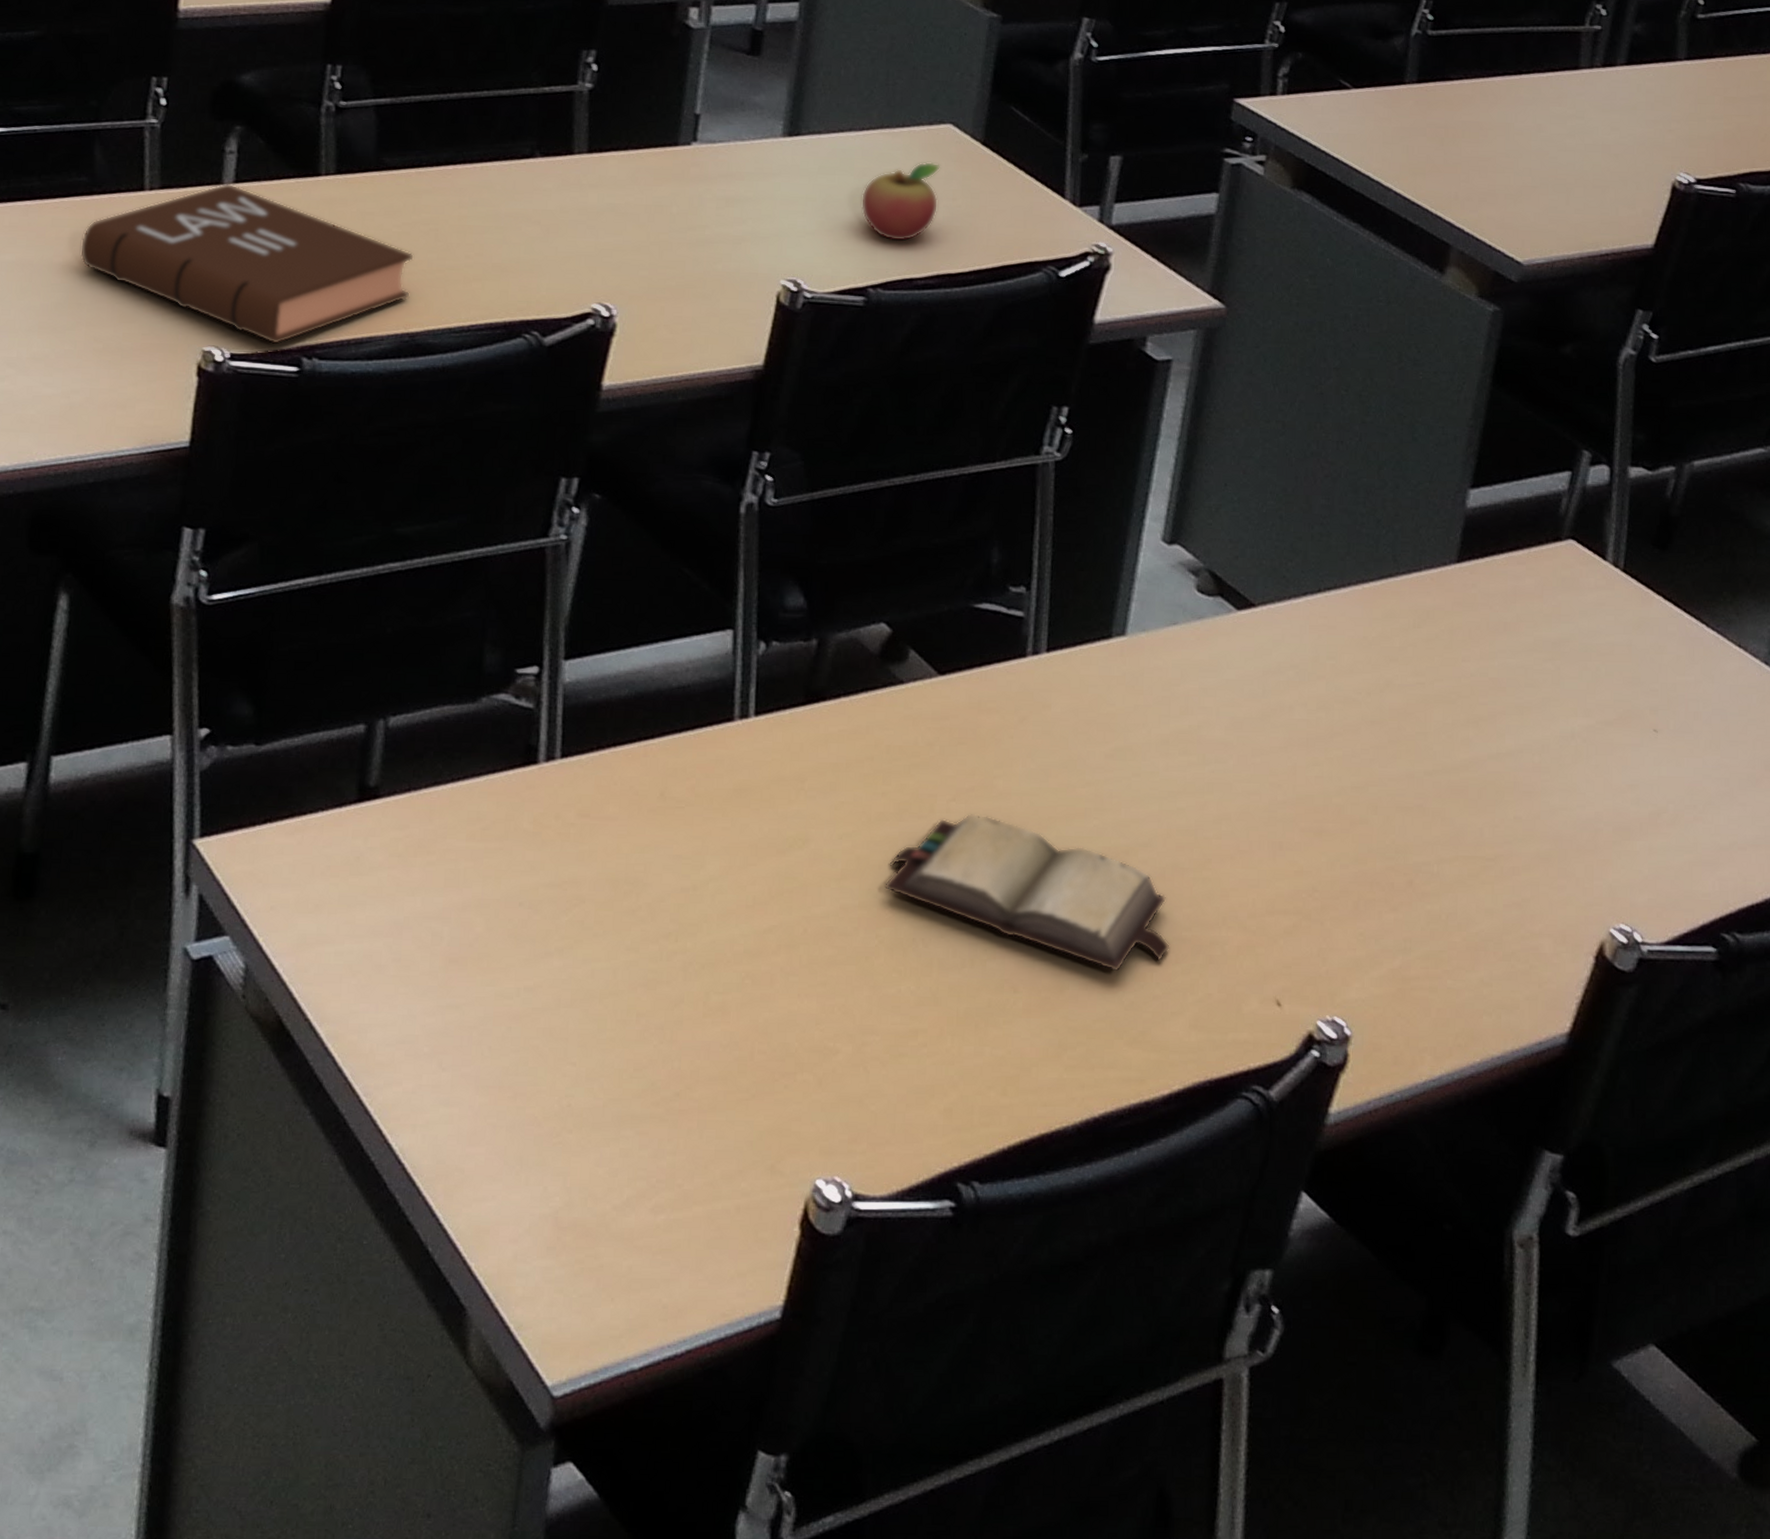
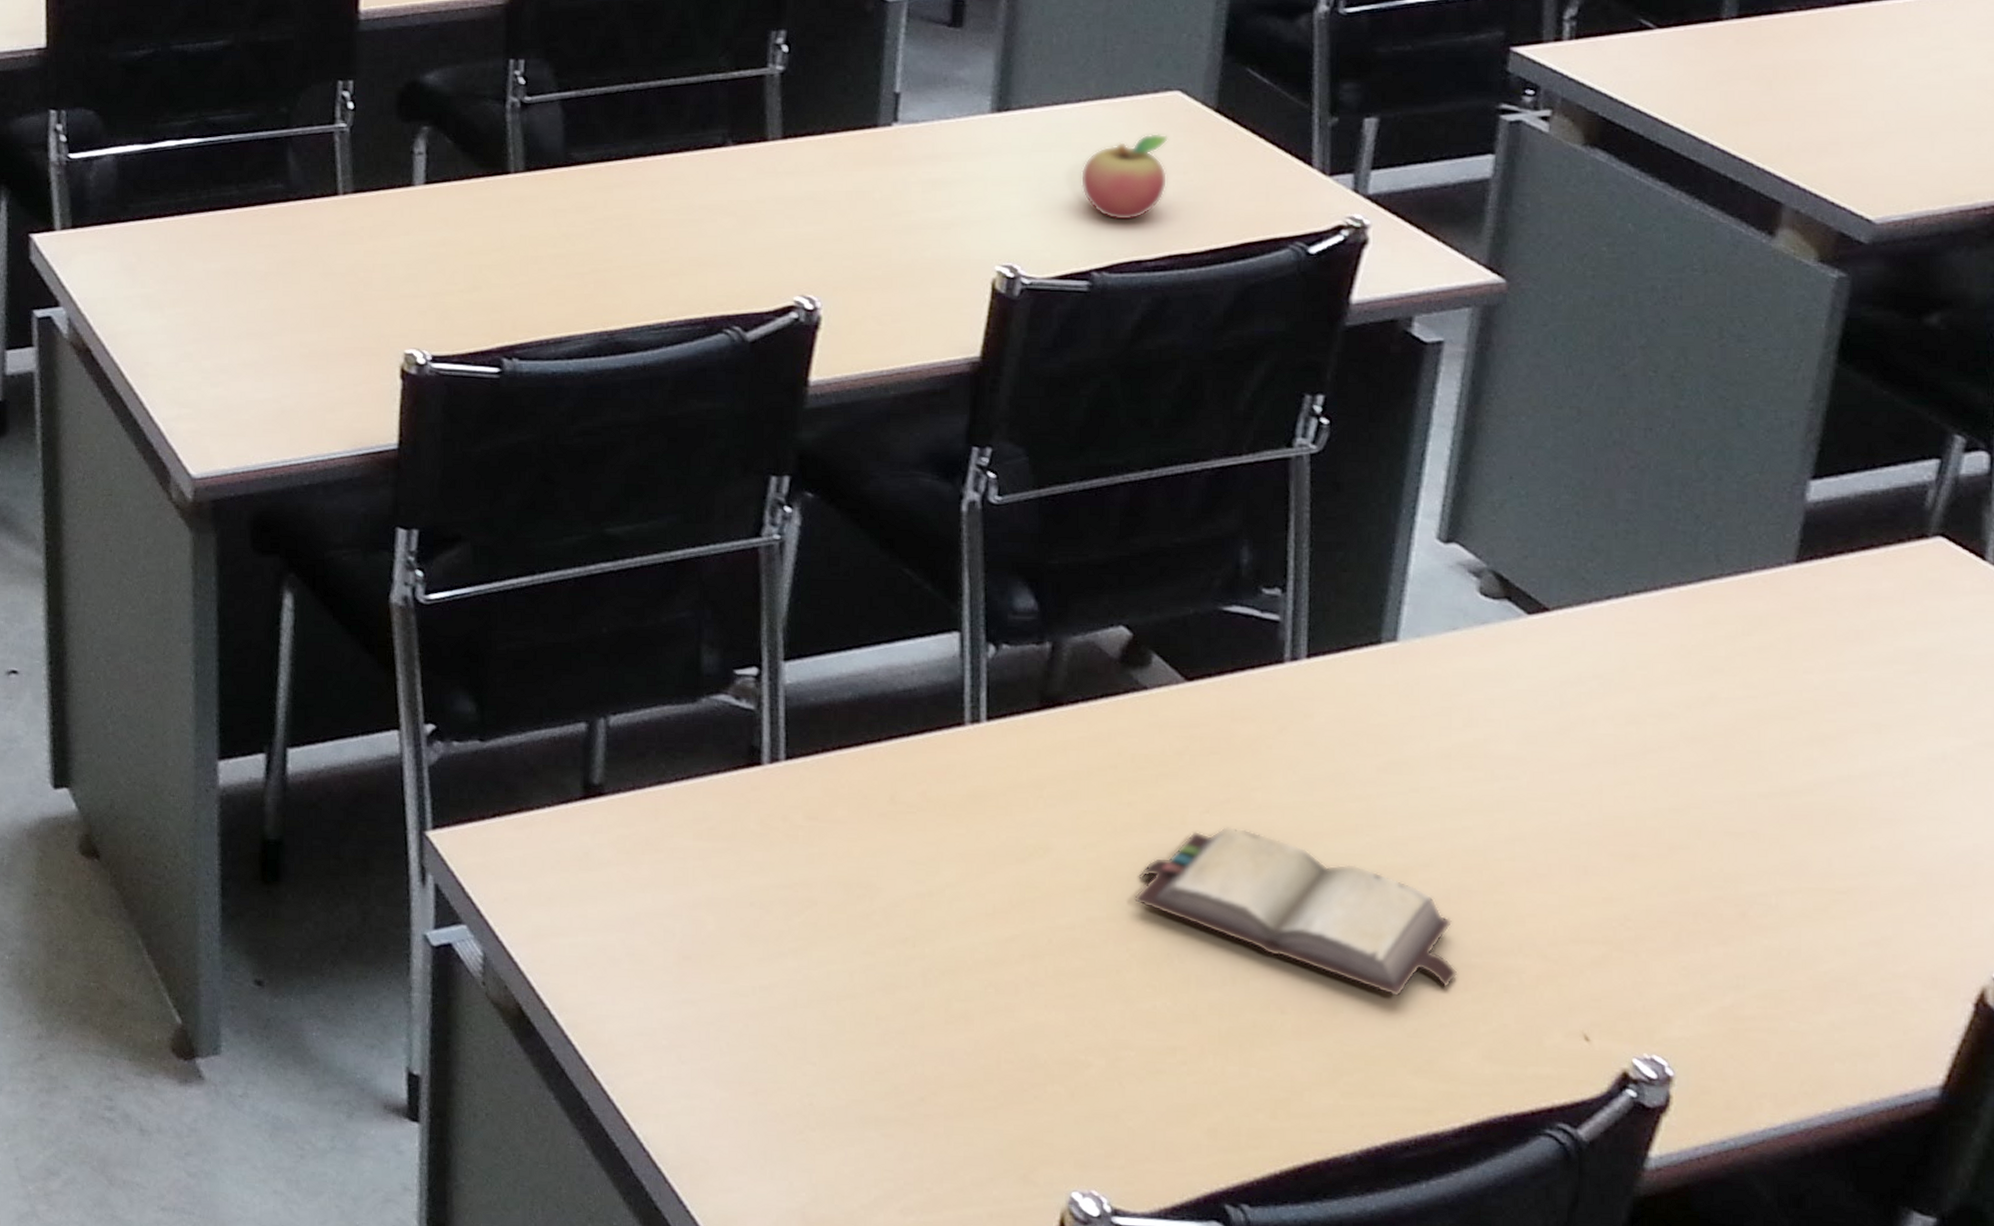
book: present [79,183,414,345] -> none [280,185,608,346]

